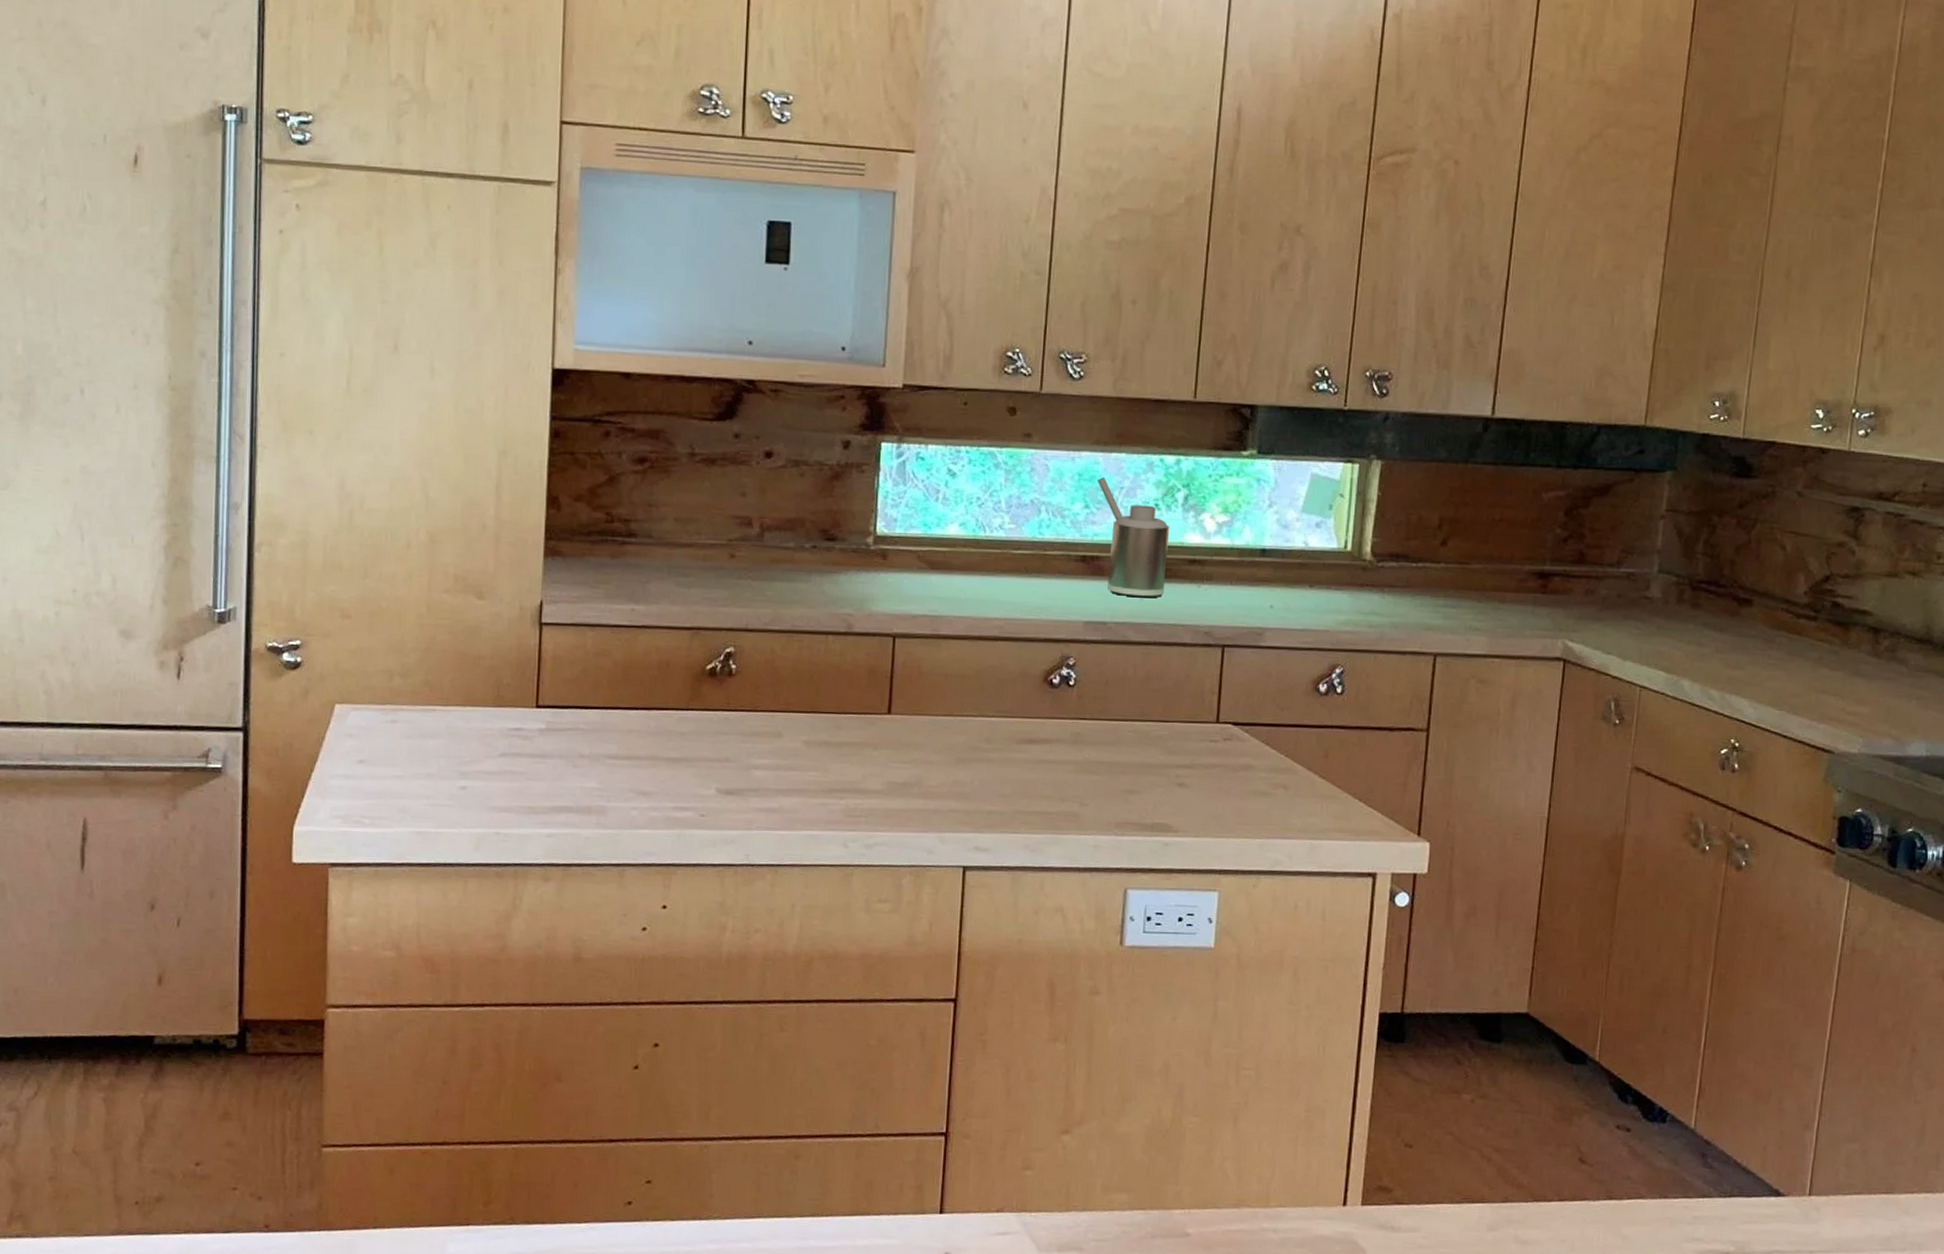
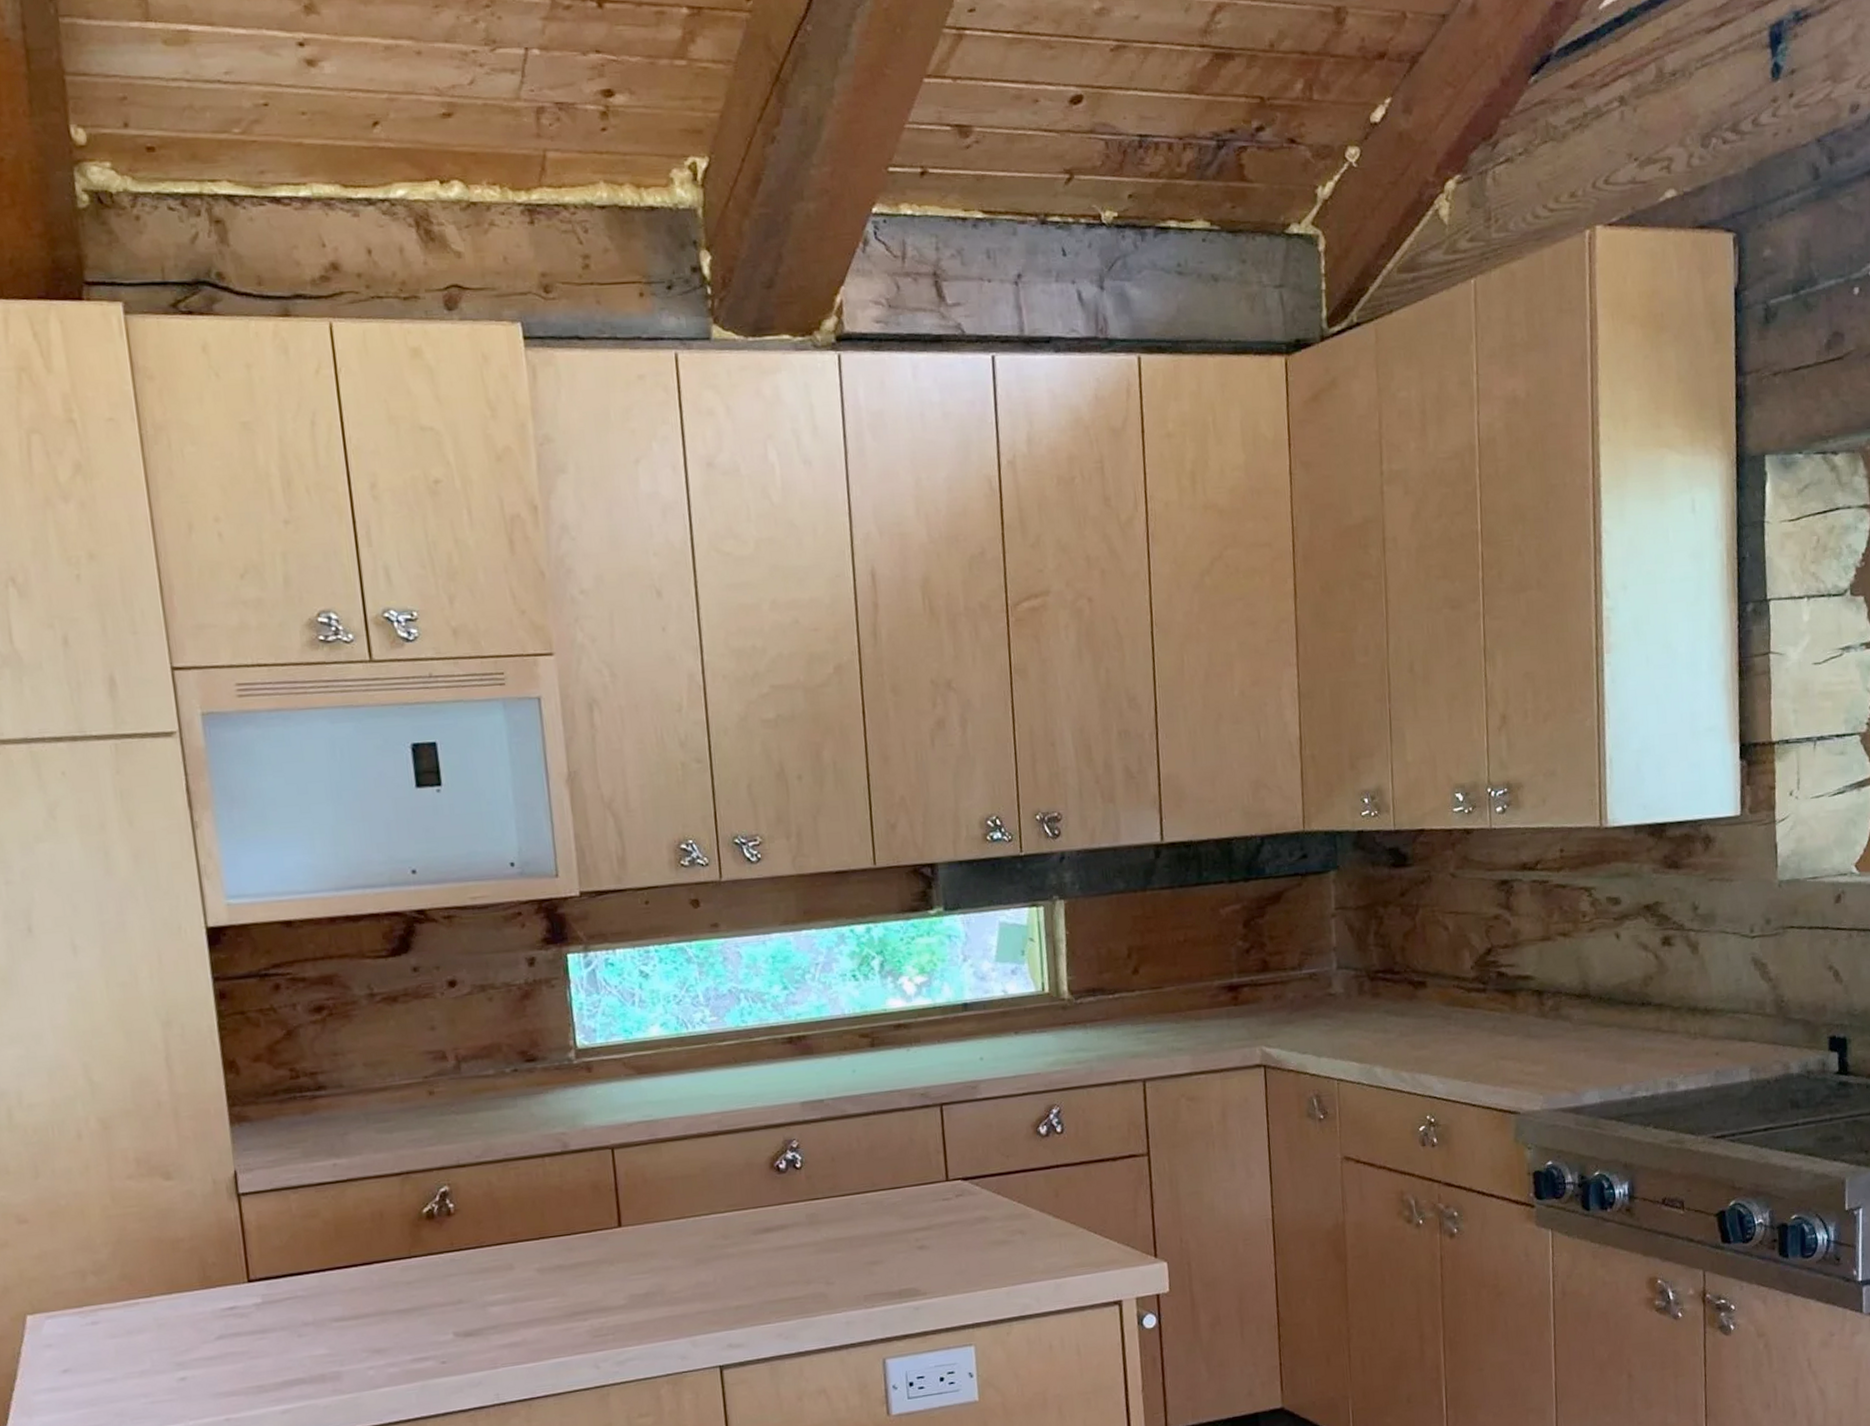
soap dispenser: present [1097,476,1170,598] -> none [791,955,875,1071]

